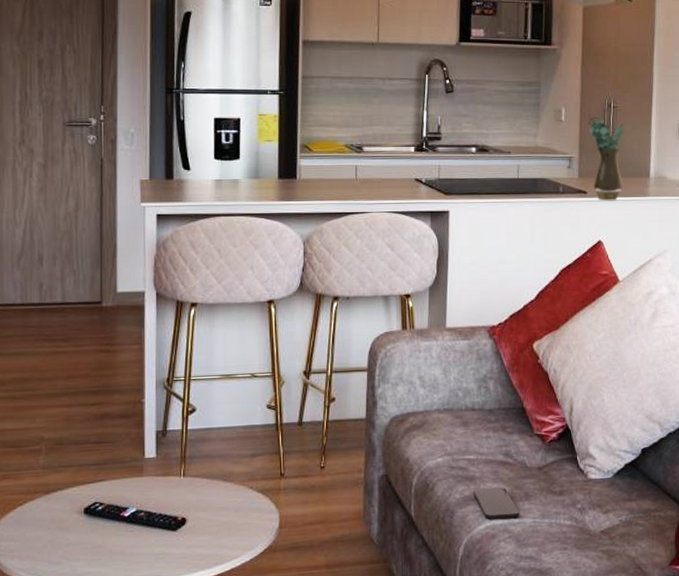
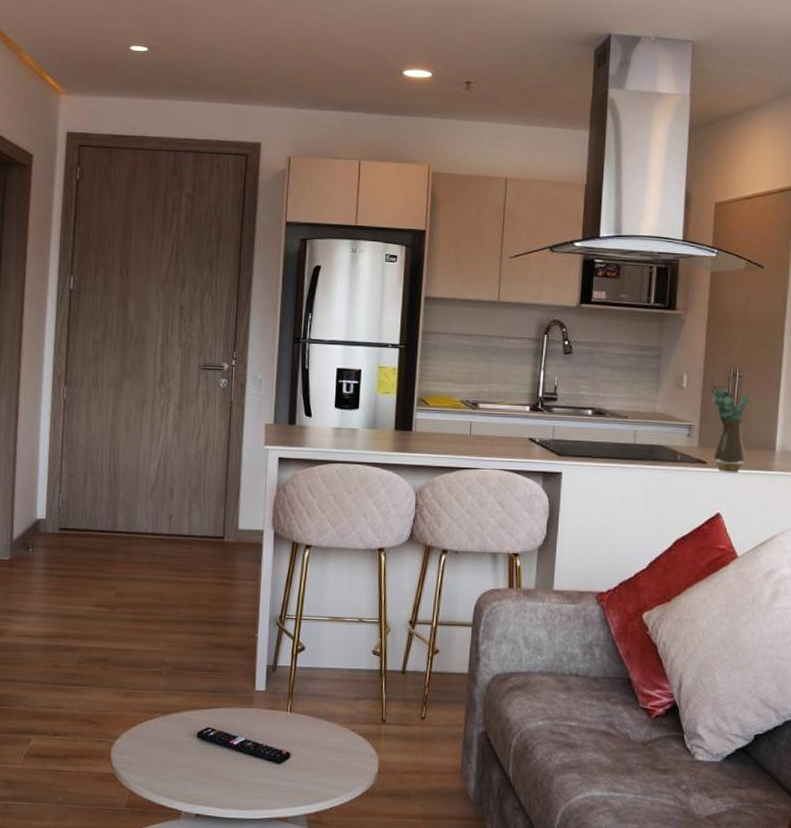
smartphone: present [473,487,520,519] -> none [573,757,621,791]

